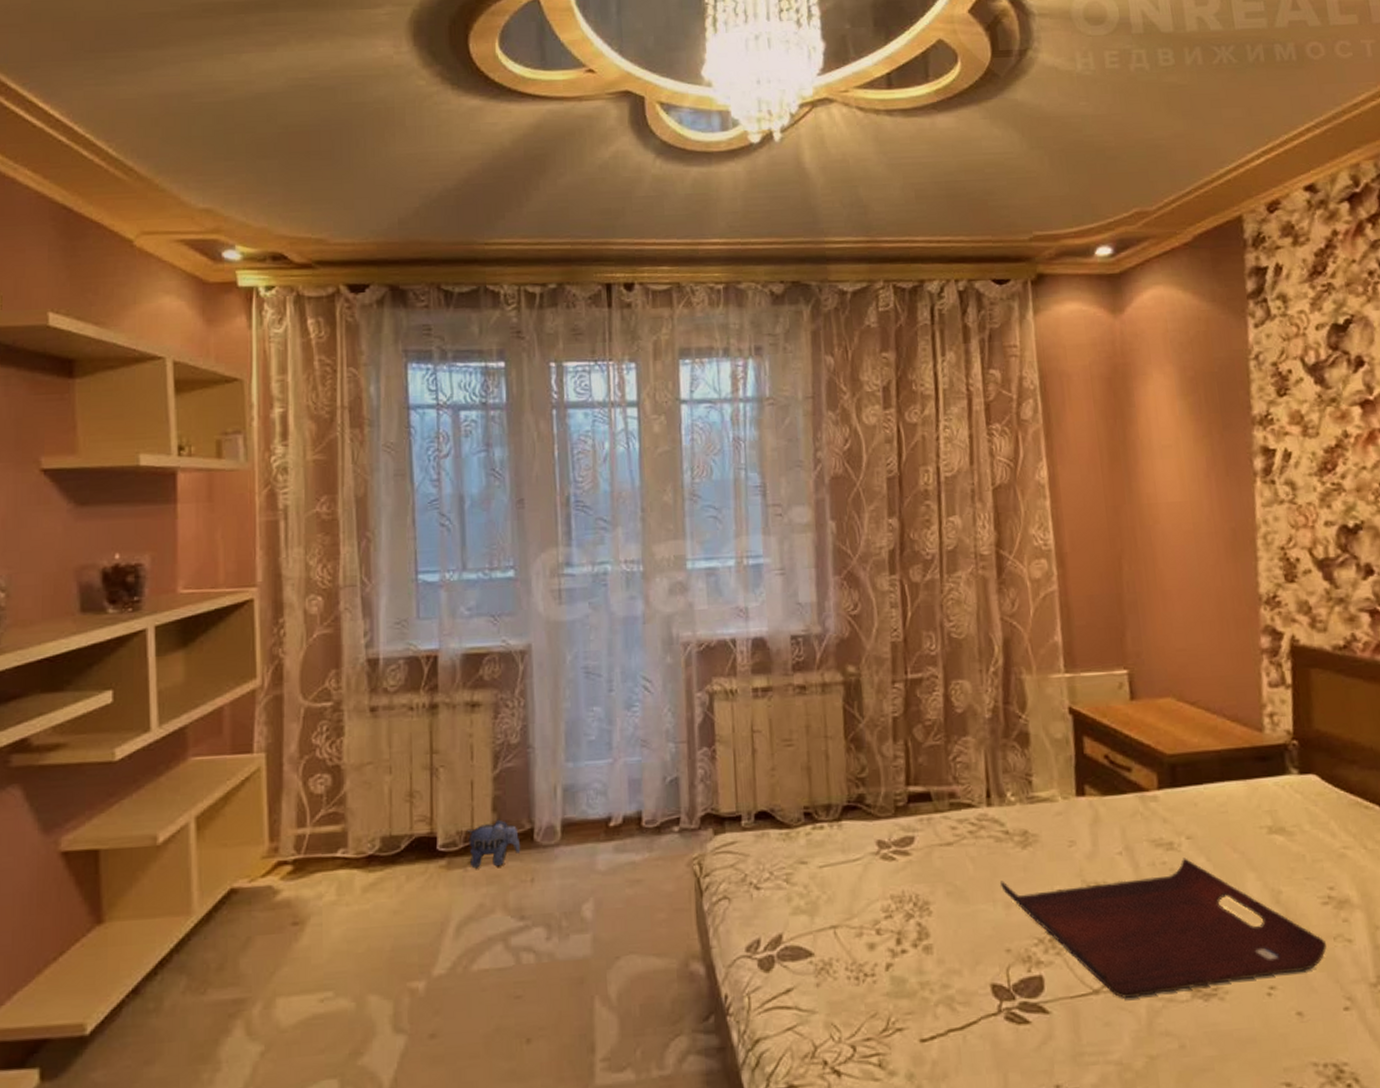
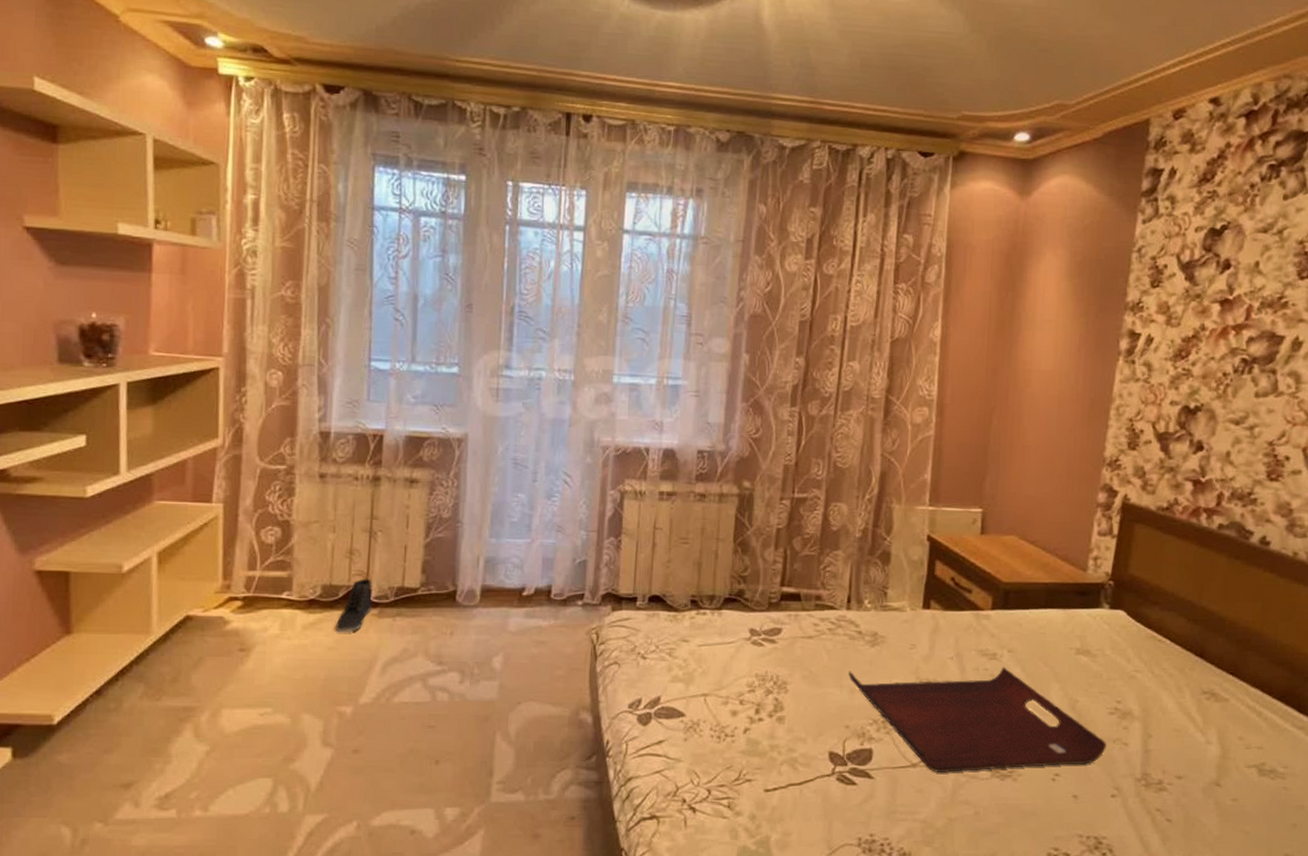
sneaker: none [400,824,439,891] -> present [336,578,372,632]
plush toy: present [465,819,521,869] -> none [396,580,444,619]

